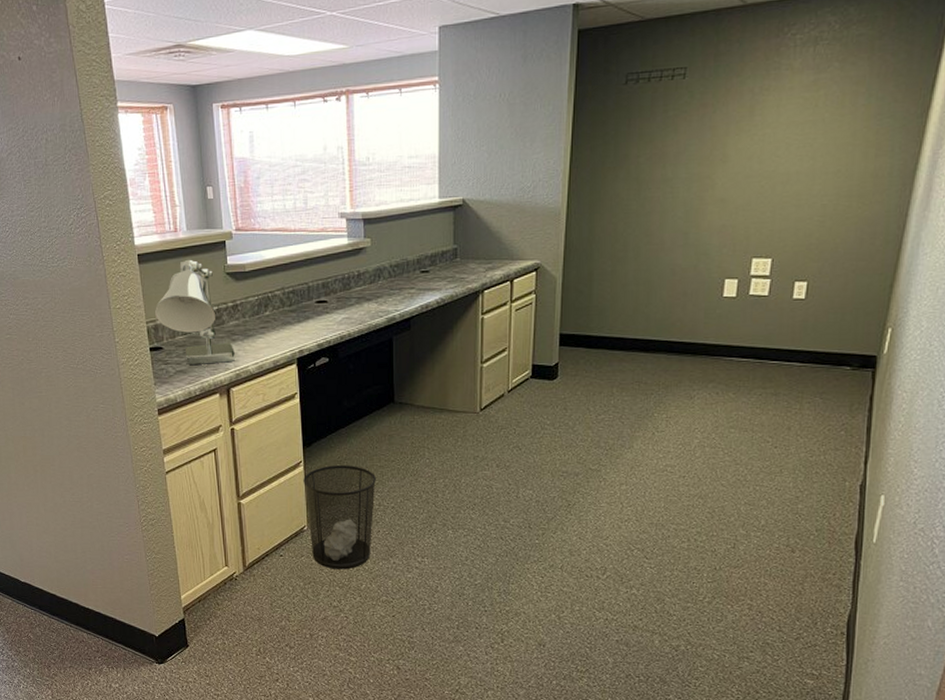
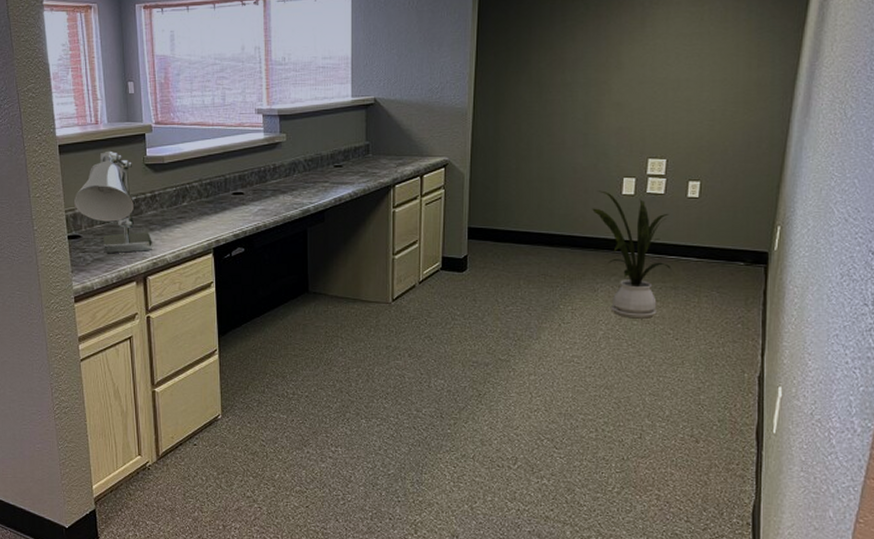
waste bin: present [303,465,376,570] -> none [218,354,290,459]
house plant: none [691,293,773,426] -> present [592,190,672,319]

